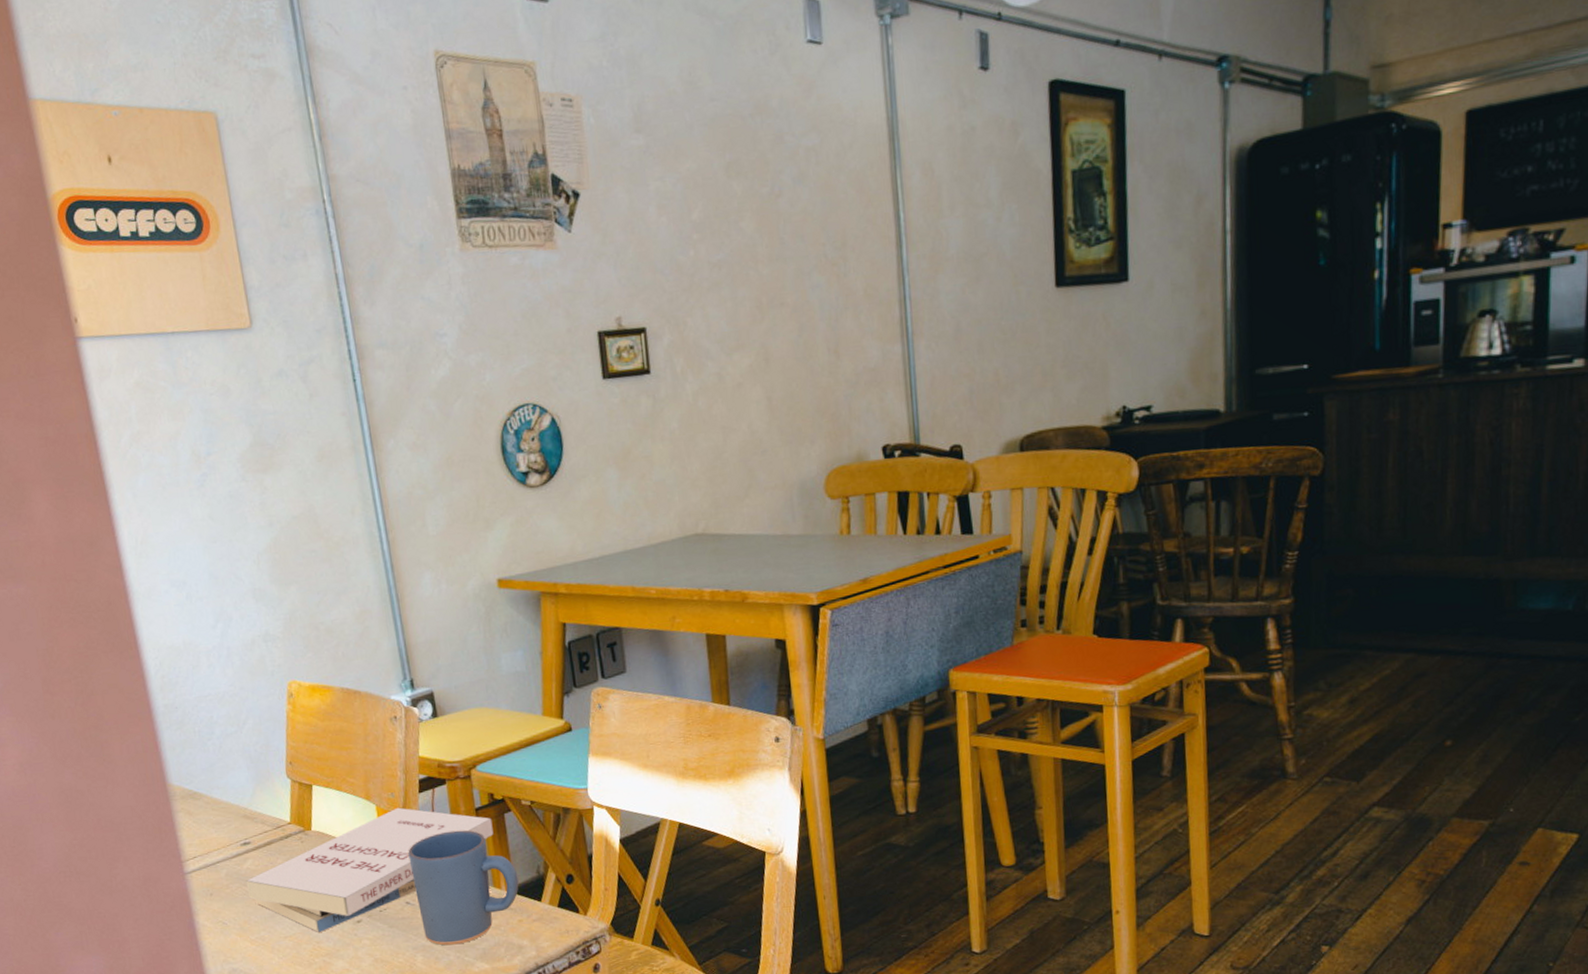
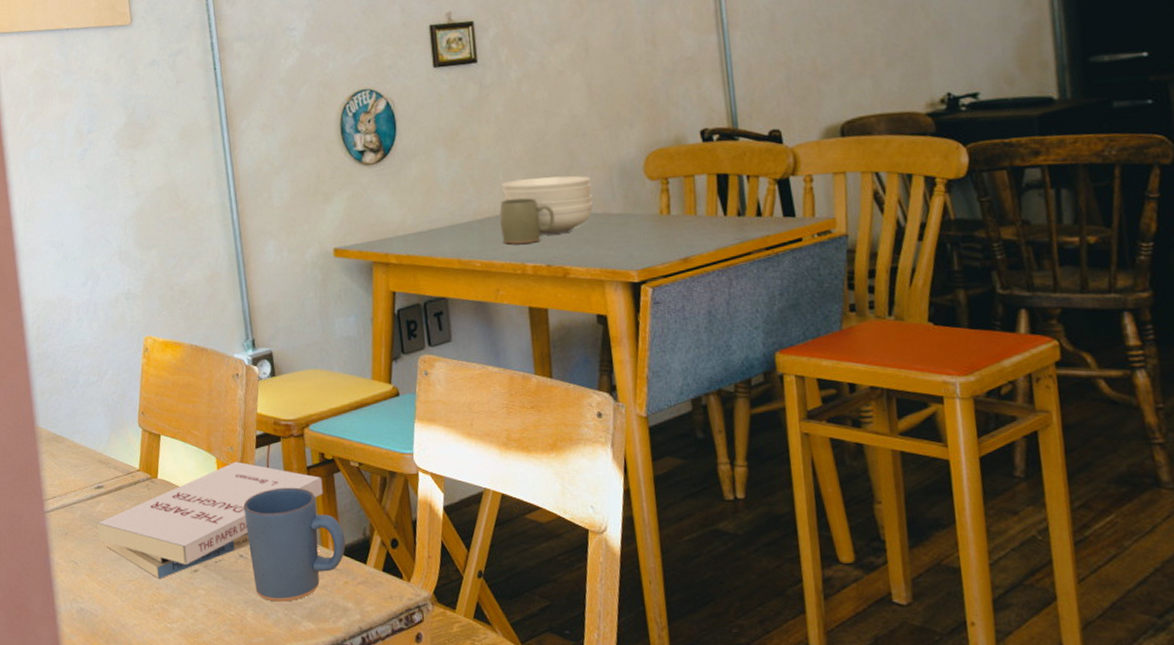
mug: none [675,520,733,570] -> present [499,198,555,244]
bowl: none [678,495,773,558] -> present [502,175,593,234]

